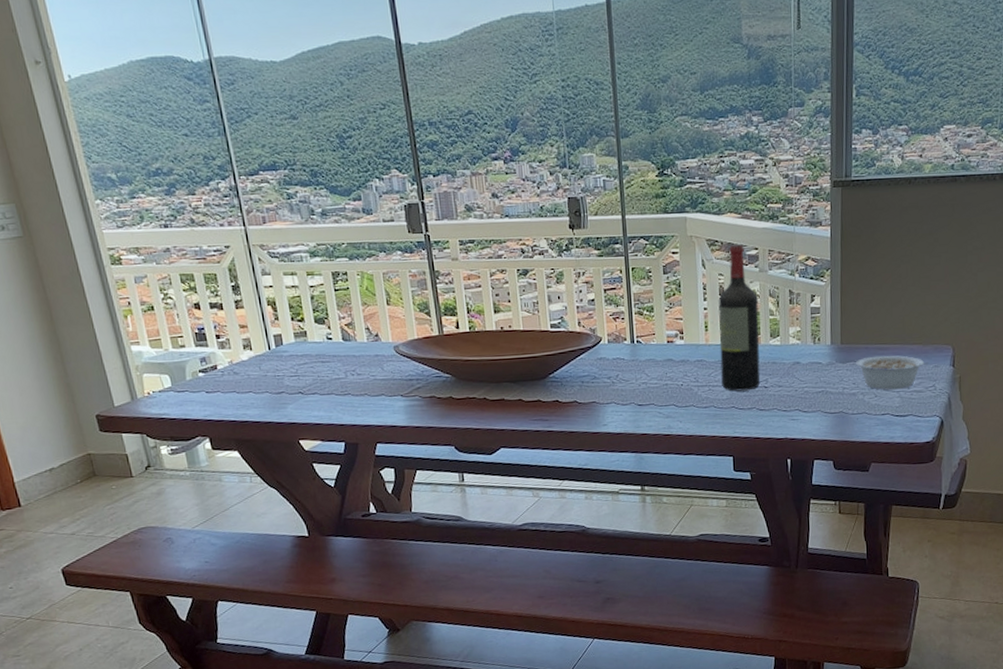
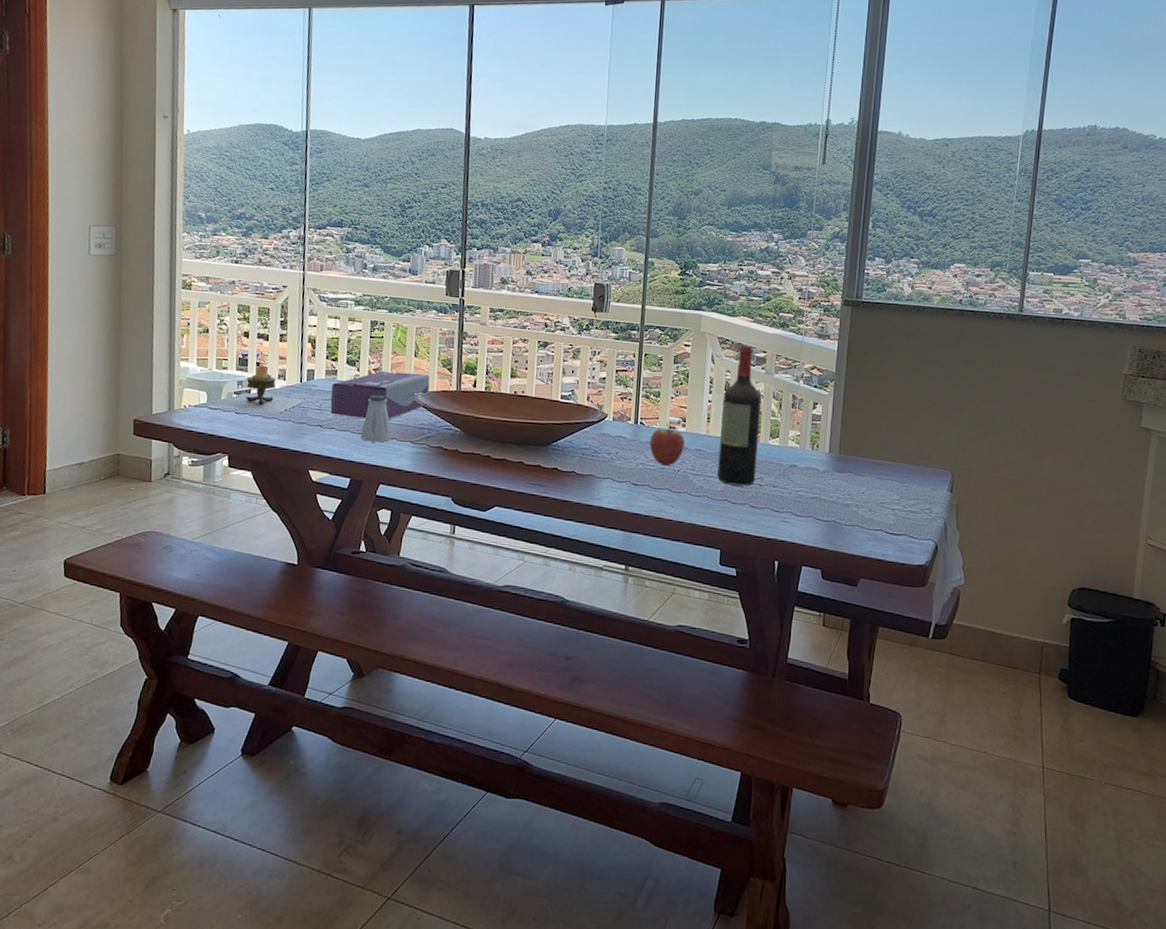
candle: none [173,337,282,390] -> present [207,365,308,413]
tissue box: none [304,322,410,379] -> present [330,371,430,419]
saltshaker: none [346,350,381,402] -> present [360,394,392,443]
fruit: none [649,337,685,382] -> present [649,422,685,466]
legume: present [856,355,929,390] -> none [853,470,926,508]

